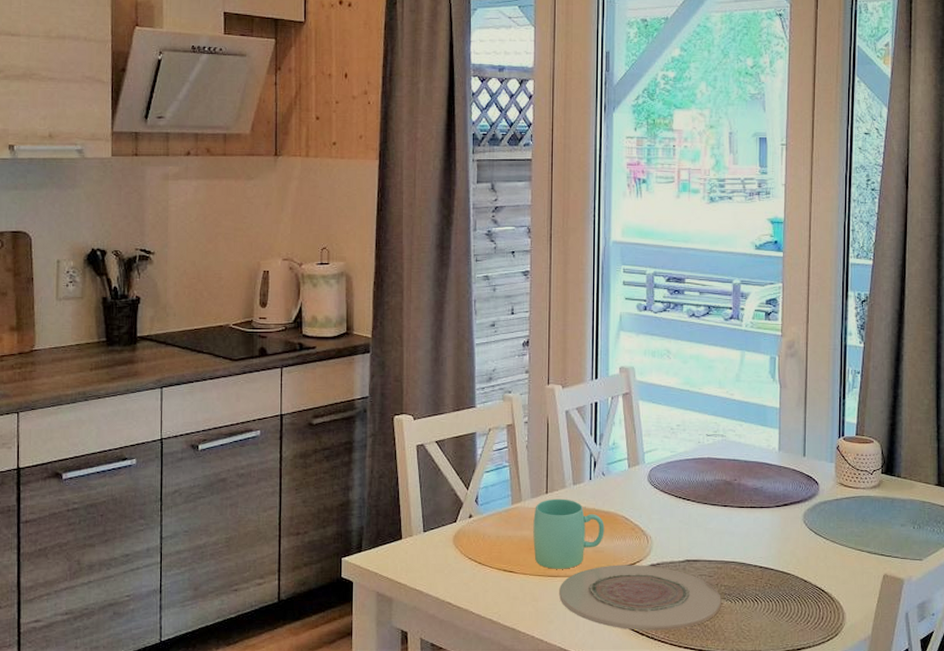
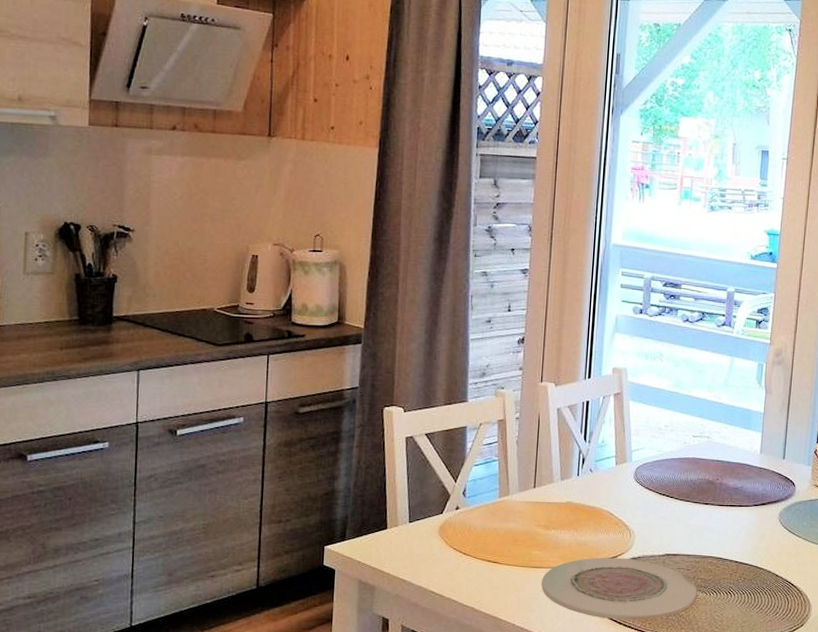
mug: present [532,498,604,569] -> none [518,493,589,561]

